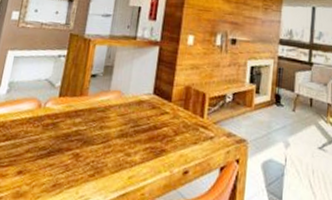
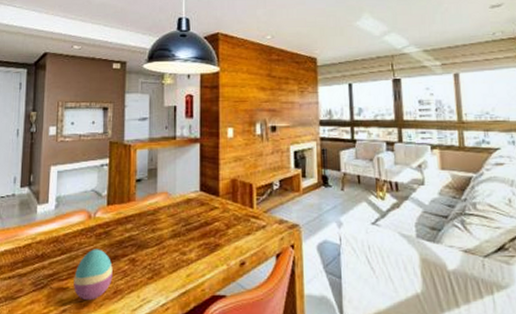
decorative egg: none [13,139,56,191] -> present [74,249,113,300]

